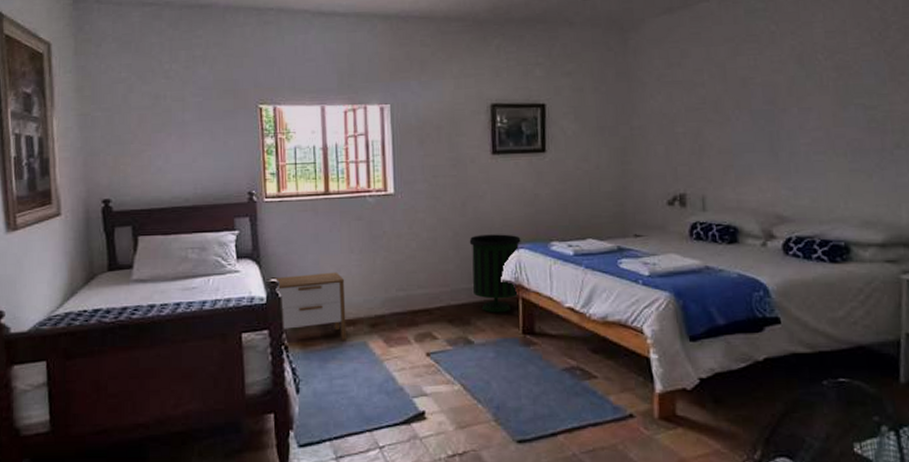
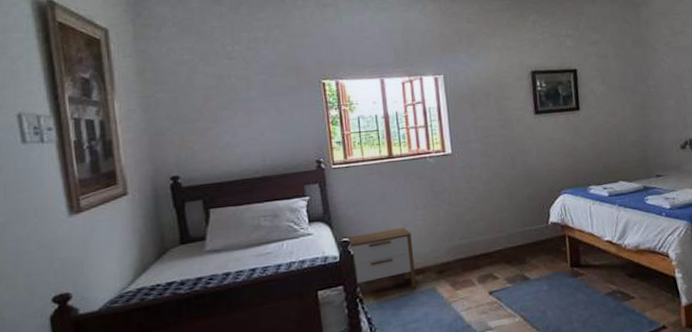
trash can: present [469,234,521,313] -> none [520,182,566,252]

